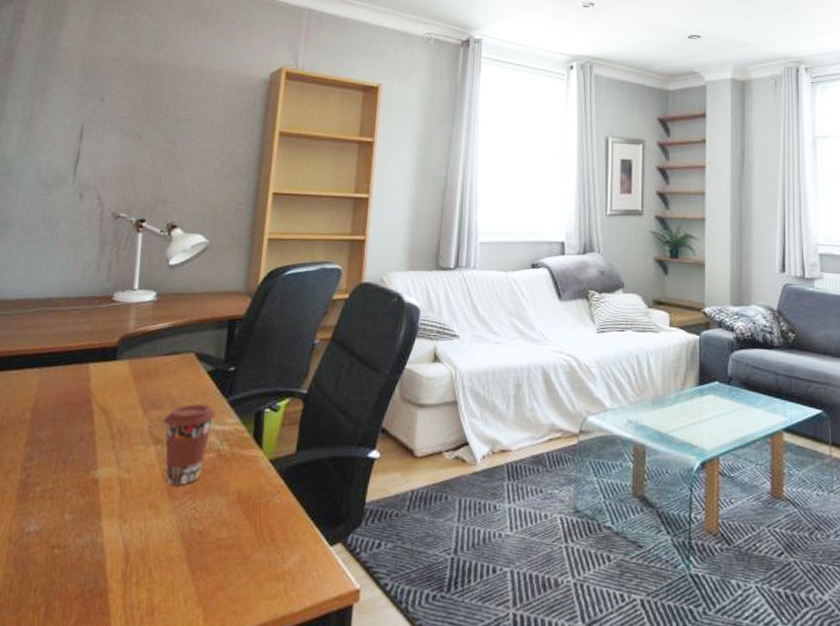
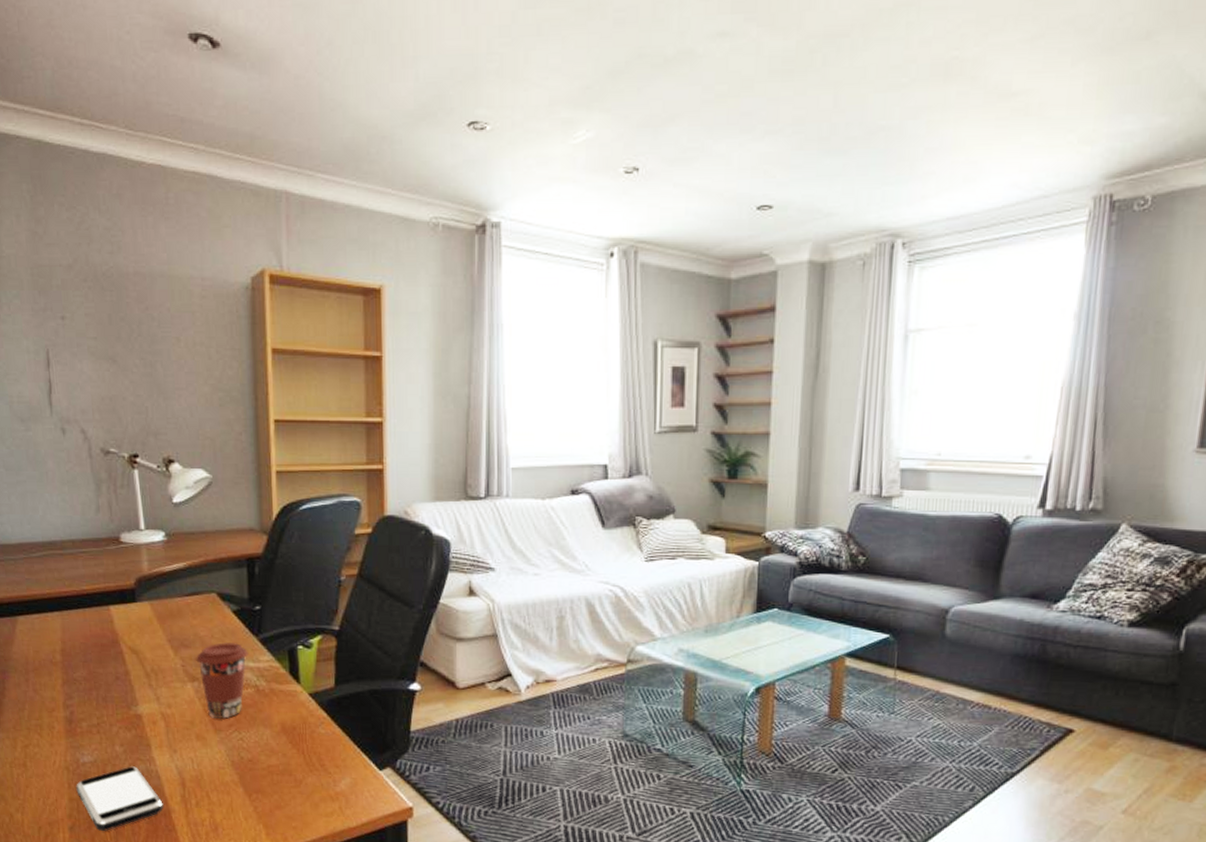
smartphone: none [13,537,102,614] -> present [76,766,163,831]

